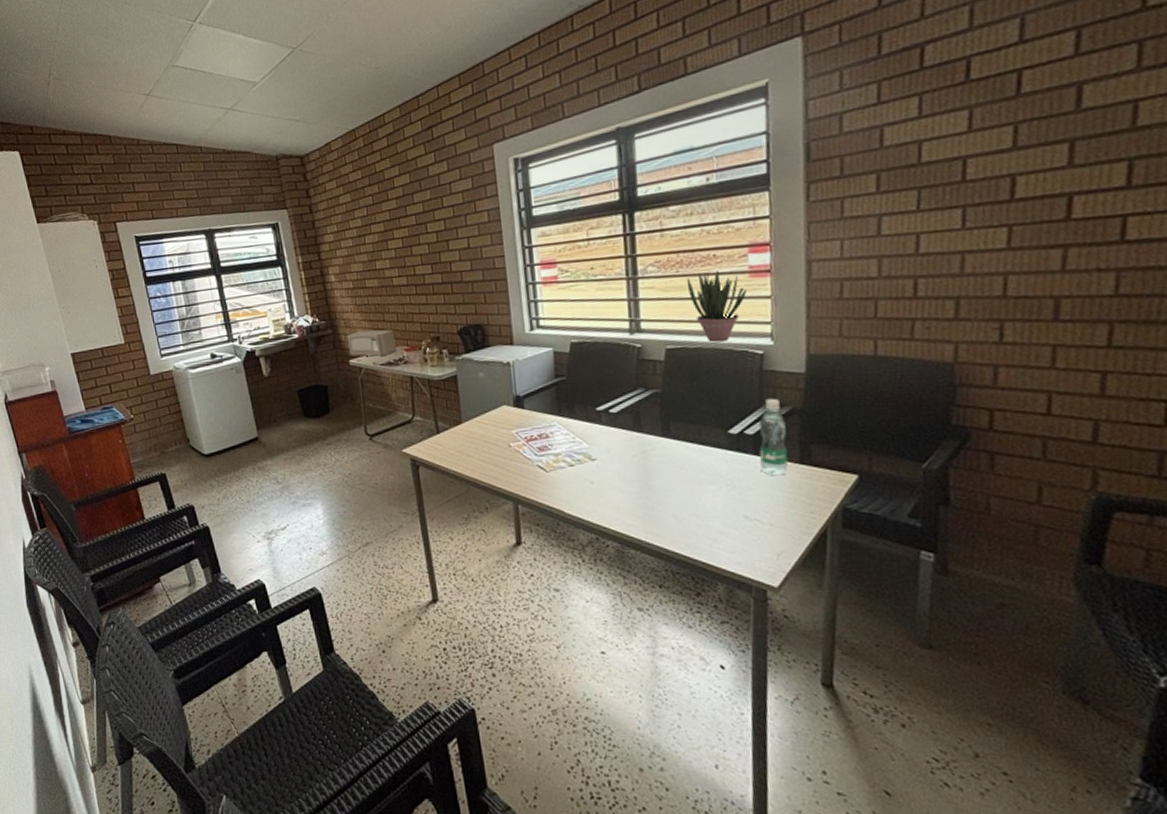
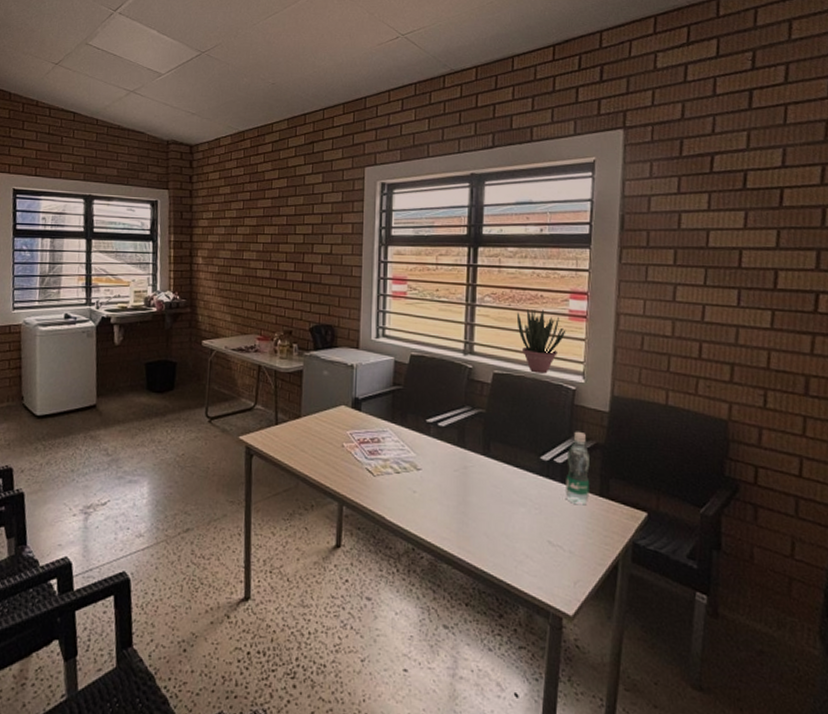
microwave: present [346,329,396,357] -> none [203,314,250,342]

